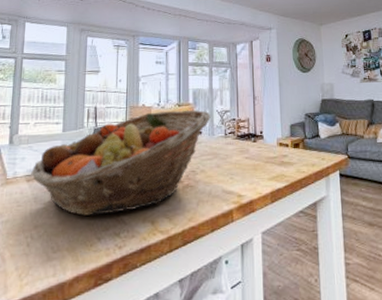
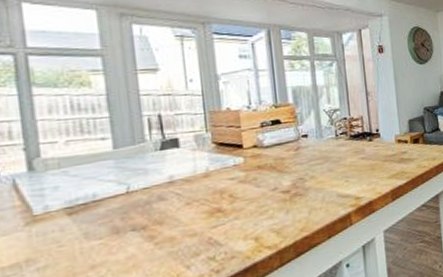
fruit basket: present [31,110,211,216] -> none [72,110,317,245]

